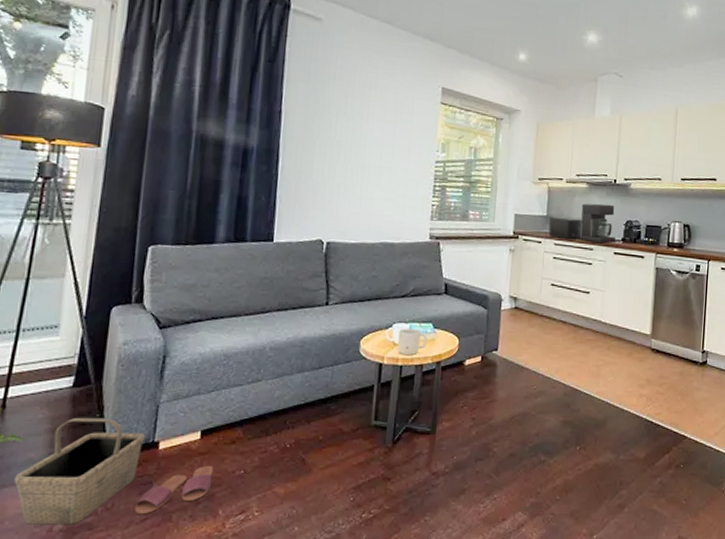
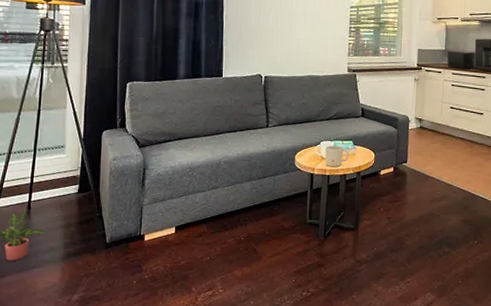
basket: present [14,417,145,525] -> none [41,216,134,297]
slippers: present [134,465,214,515] -> none [129,253,186,290]

